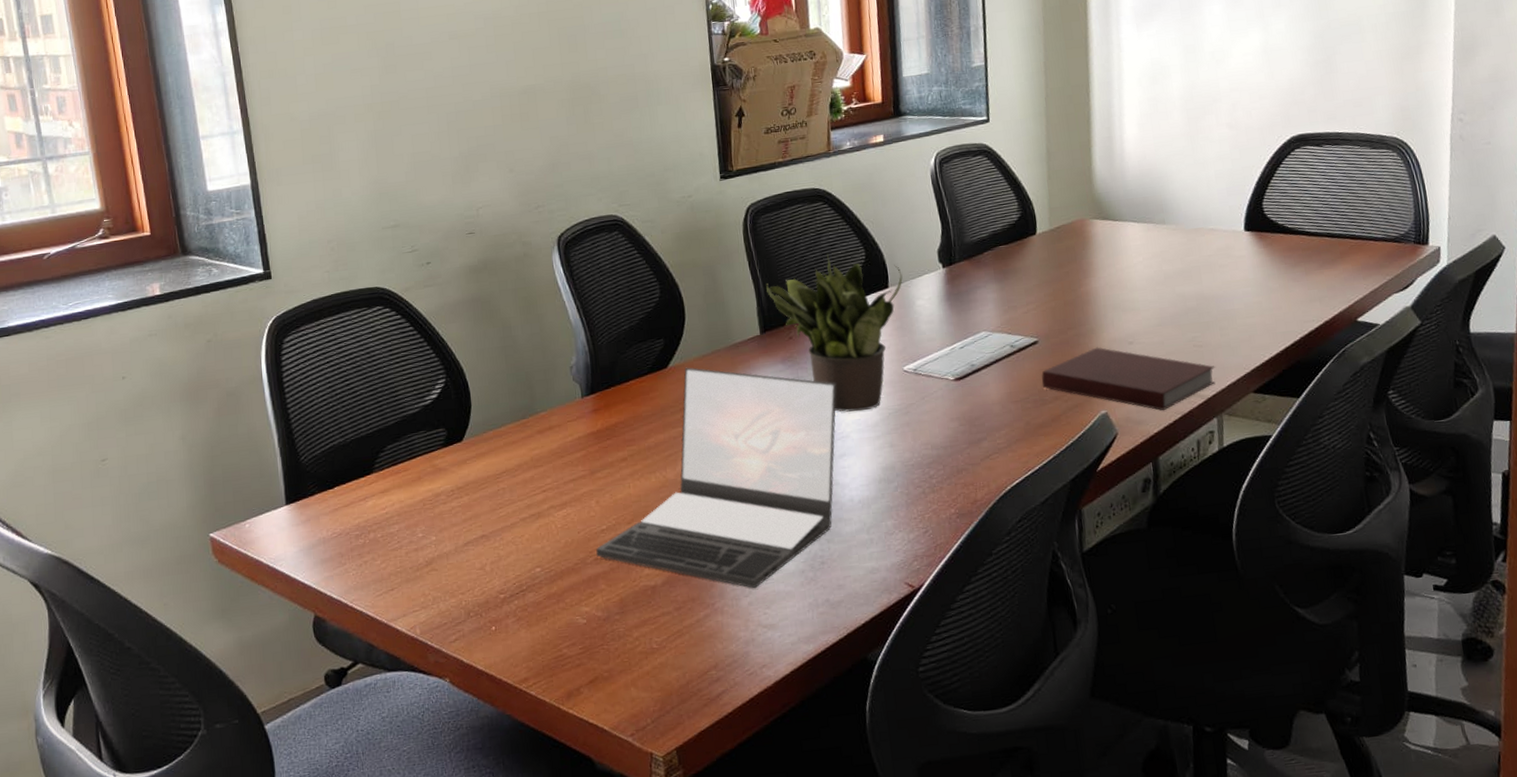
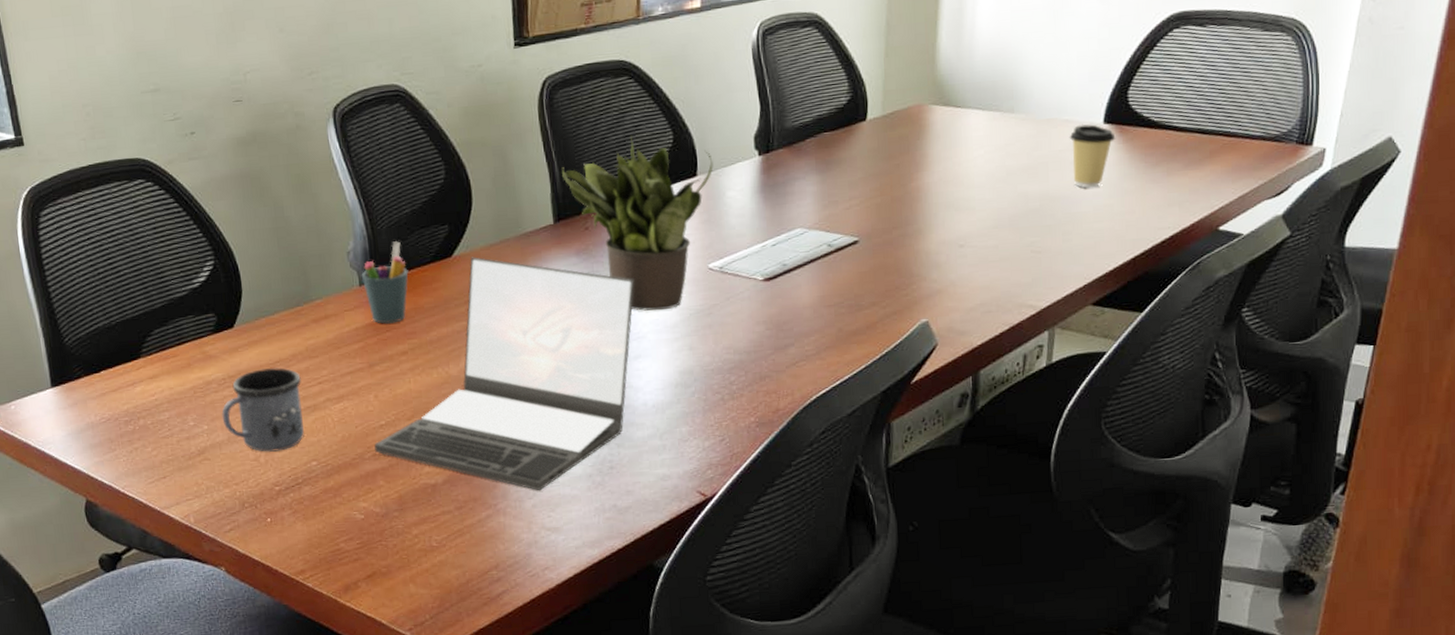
mug: none [449,478,529,561] -> present [222,368,304,452]
pen holder: none [583,355,627,433] -> present [361,241,409,324]
notebook: present [1041,347,1215,411] -> none [859,249,1053,322]
coffee cup: none [1216,232,1257,288] -> present [1069,124,1116,188]

